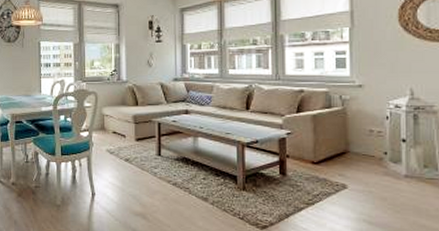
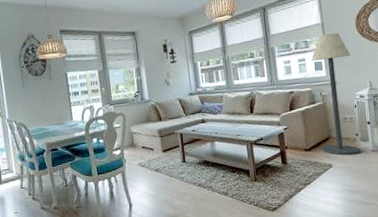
floor lamp: none [332,24,389,177] -> present [311,33,361,155]

